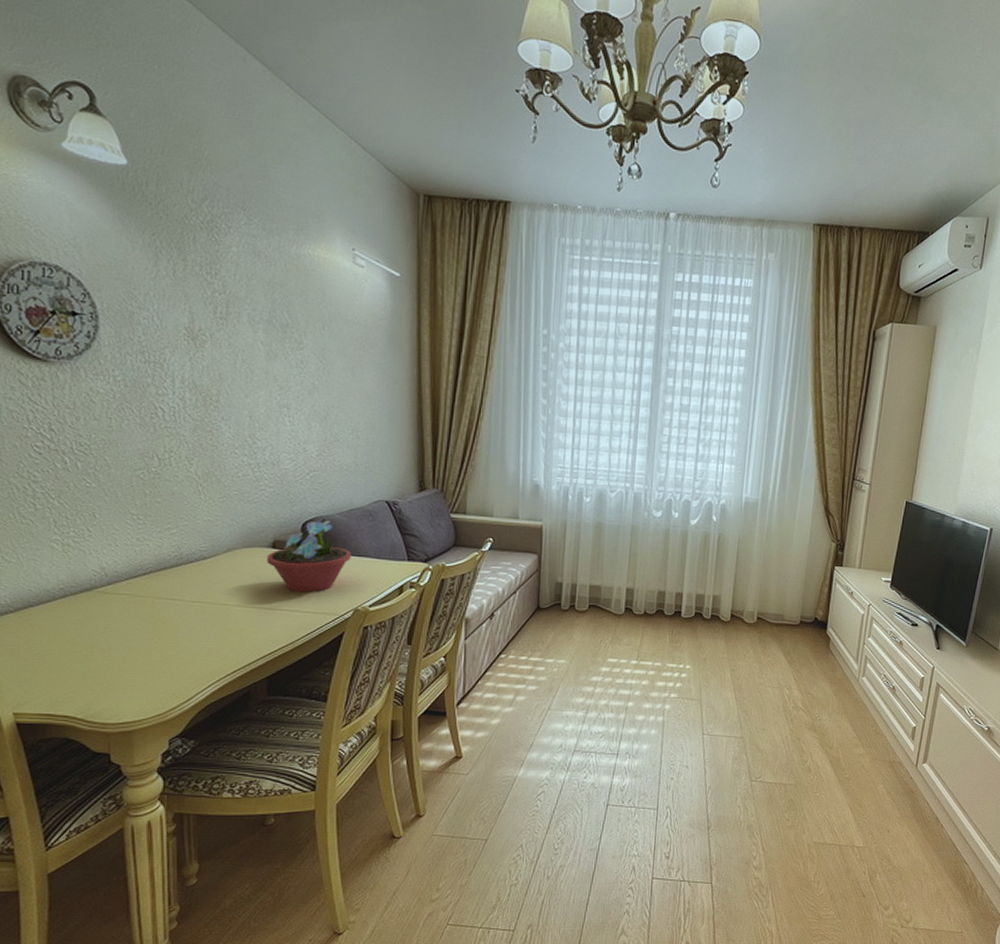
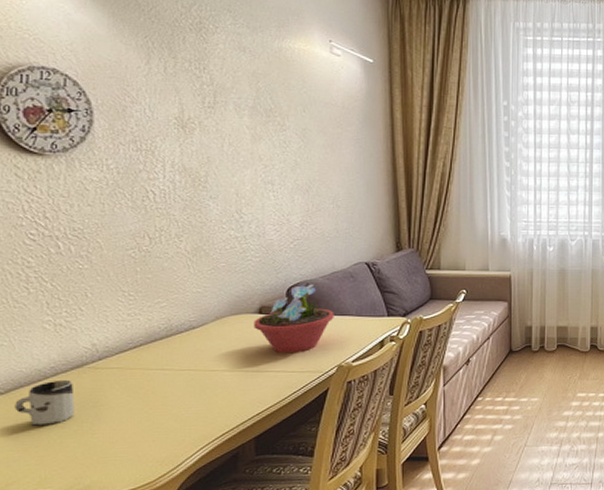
cup: none [24,602,84,649] -> present [14,379,75,427]

